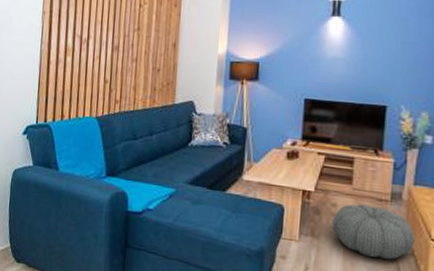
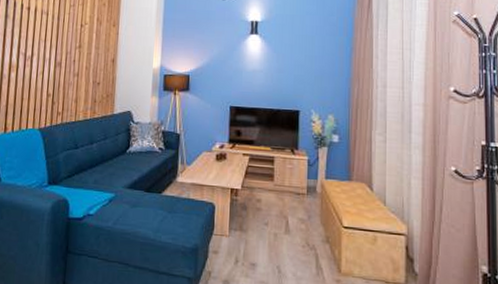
pouf: present [332,204,415,260] -> none [258,198,329,247]

